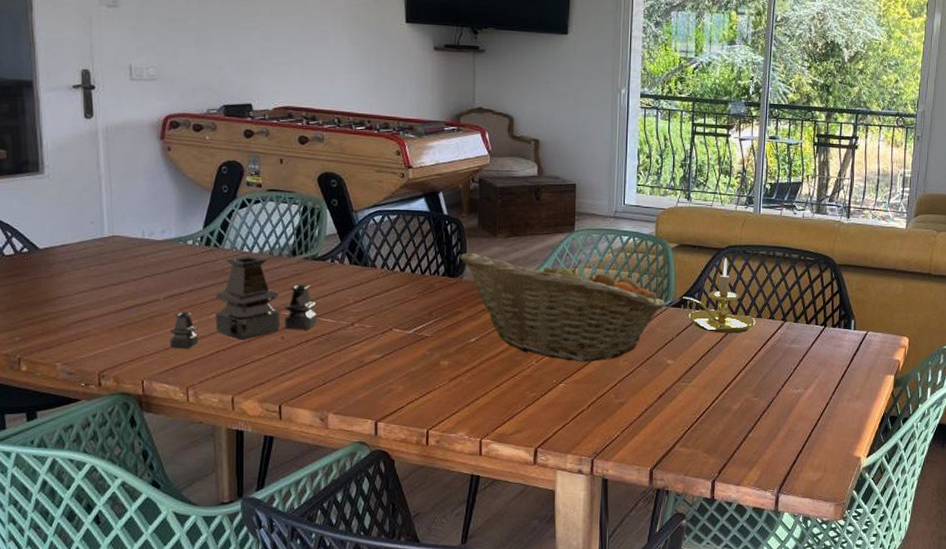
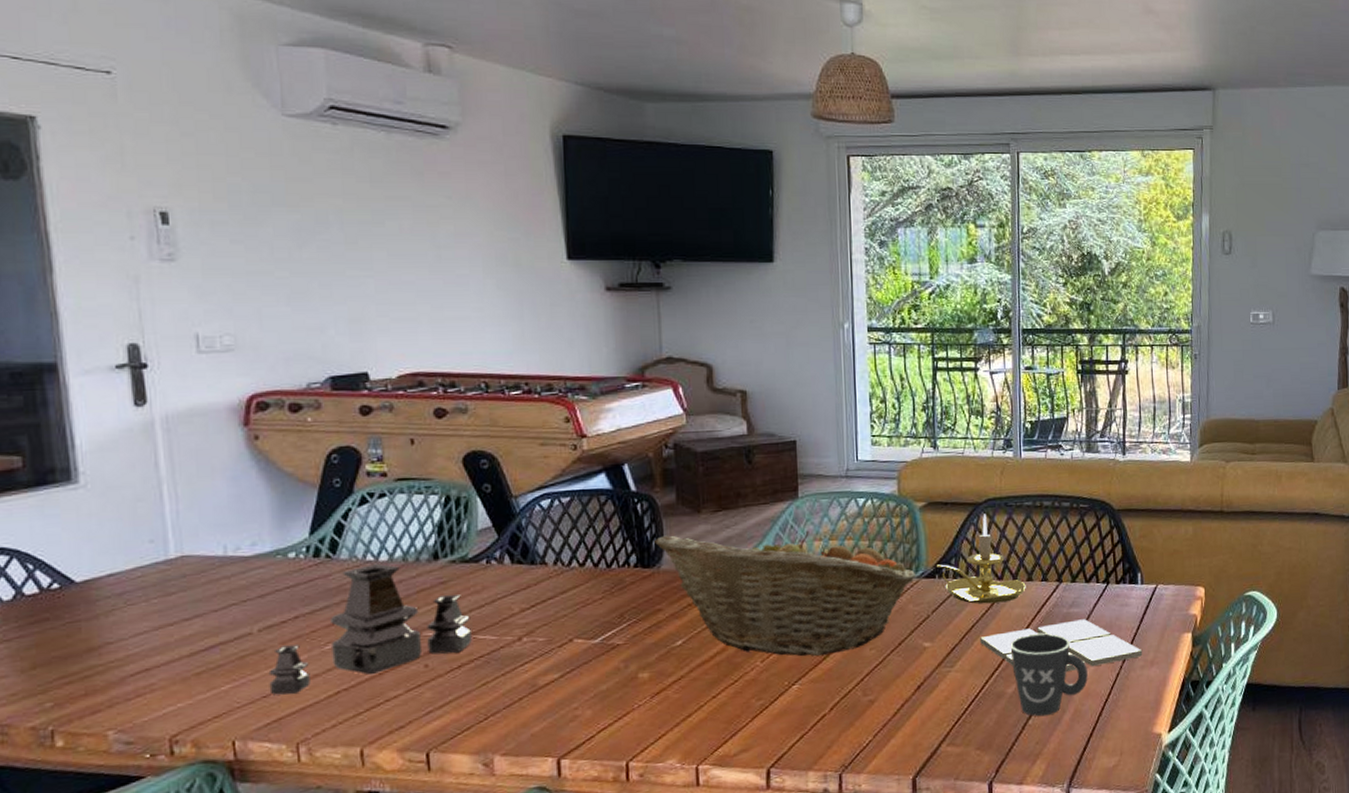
drink coaster: none [714,354,850,396] -> present [980,619,1143,671]
mug: none [738,362,802,432] -> present [1010,633,1088,717]

